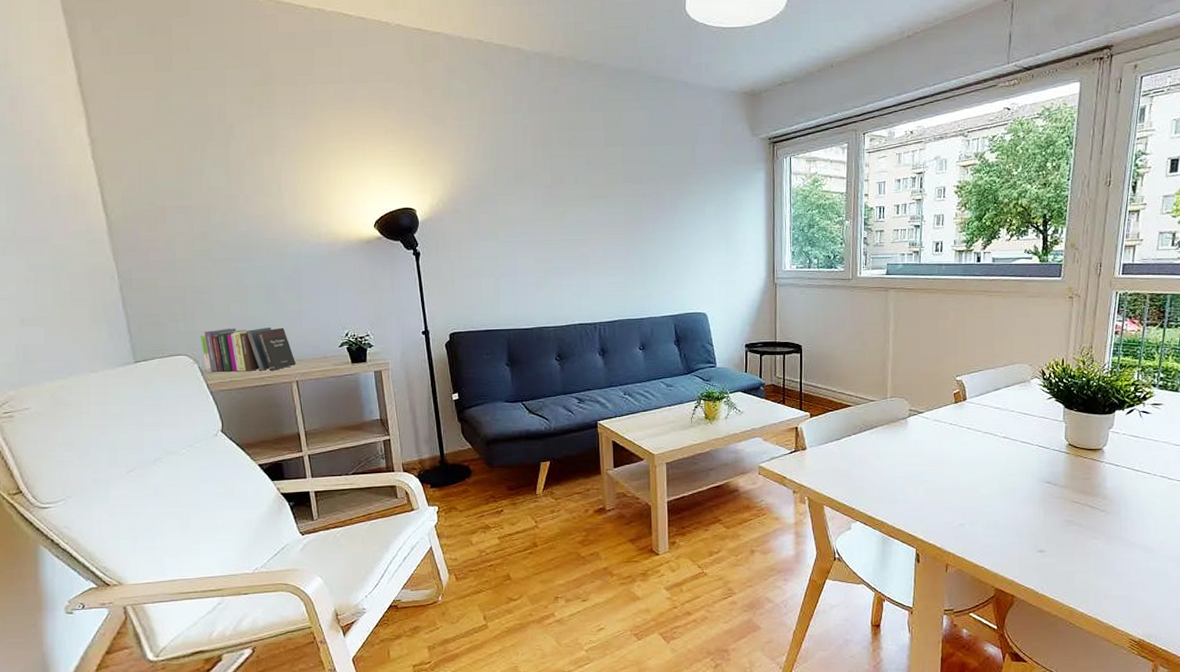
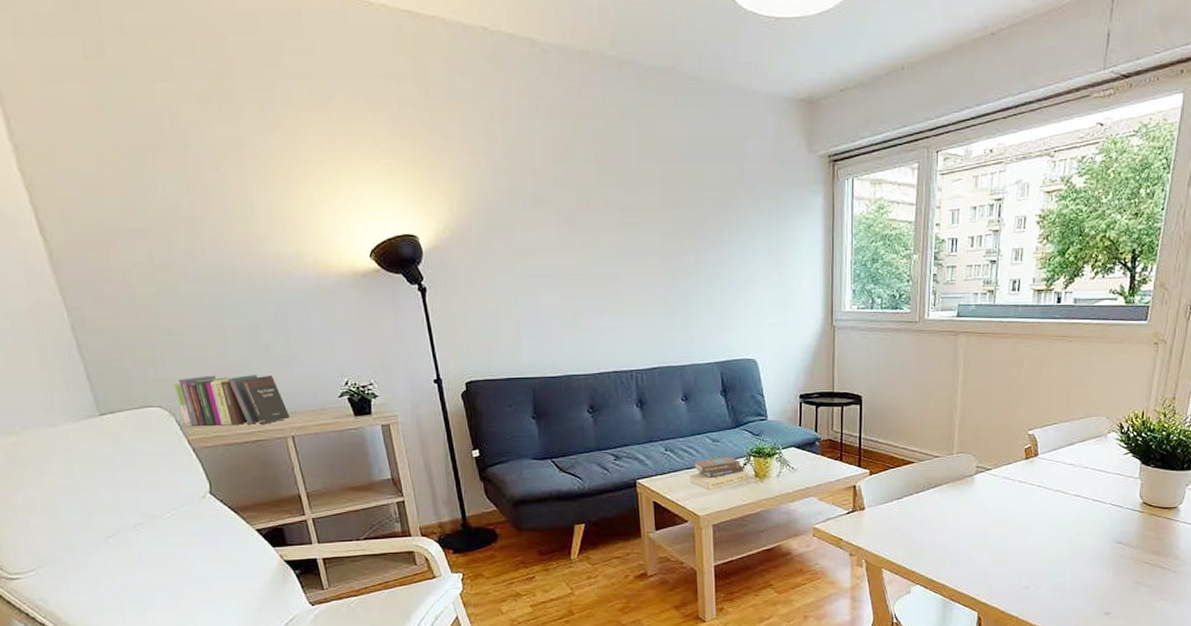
books: none [645,399,699,431] -> present [689,456,748,490]

